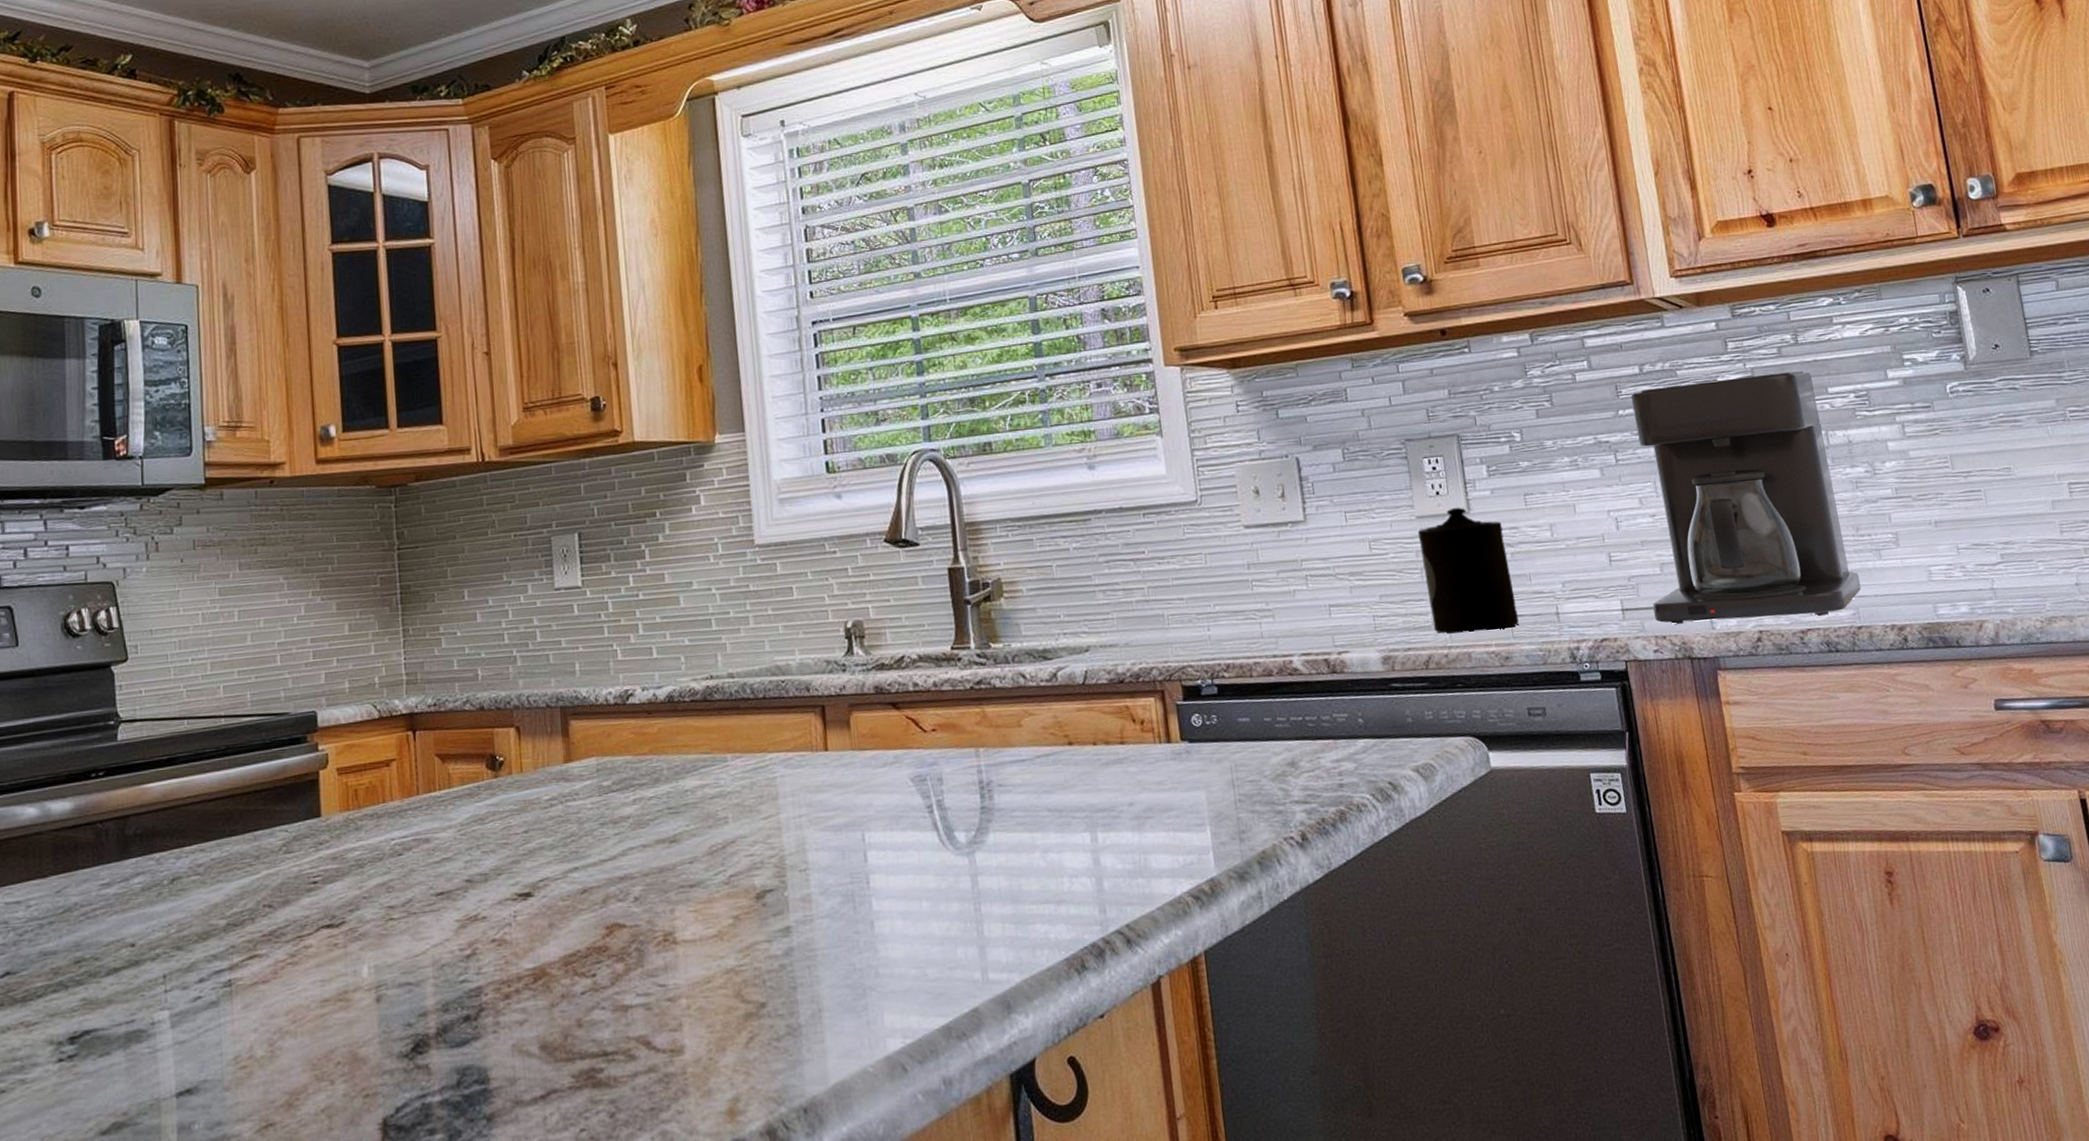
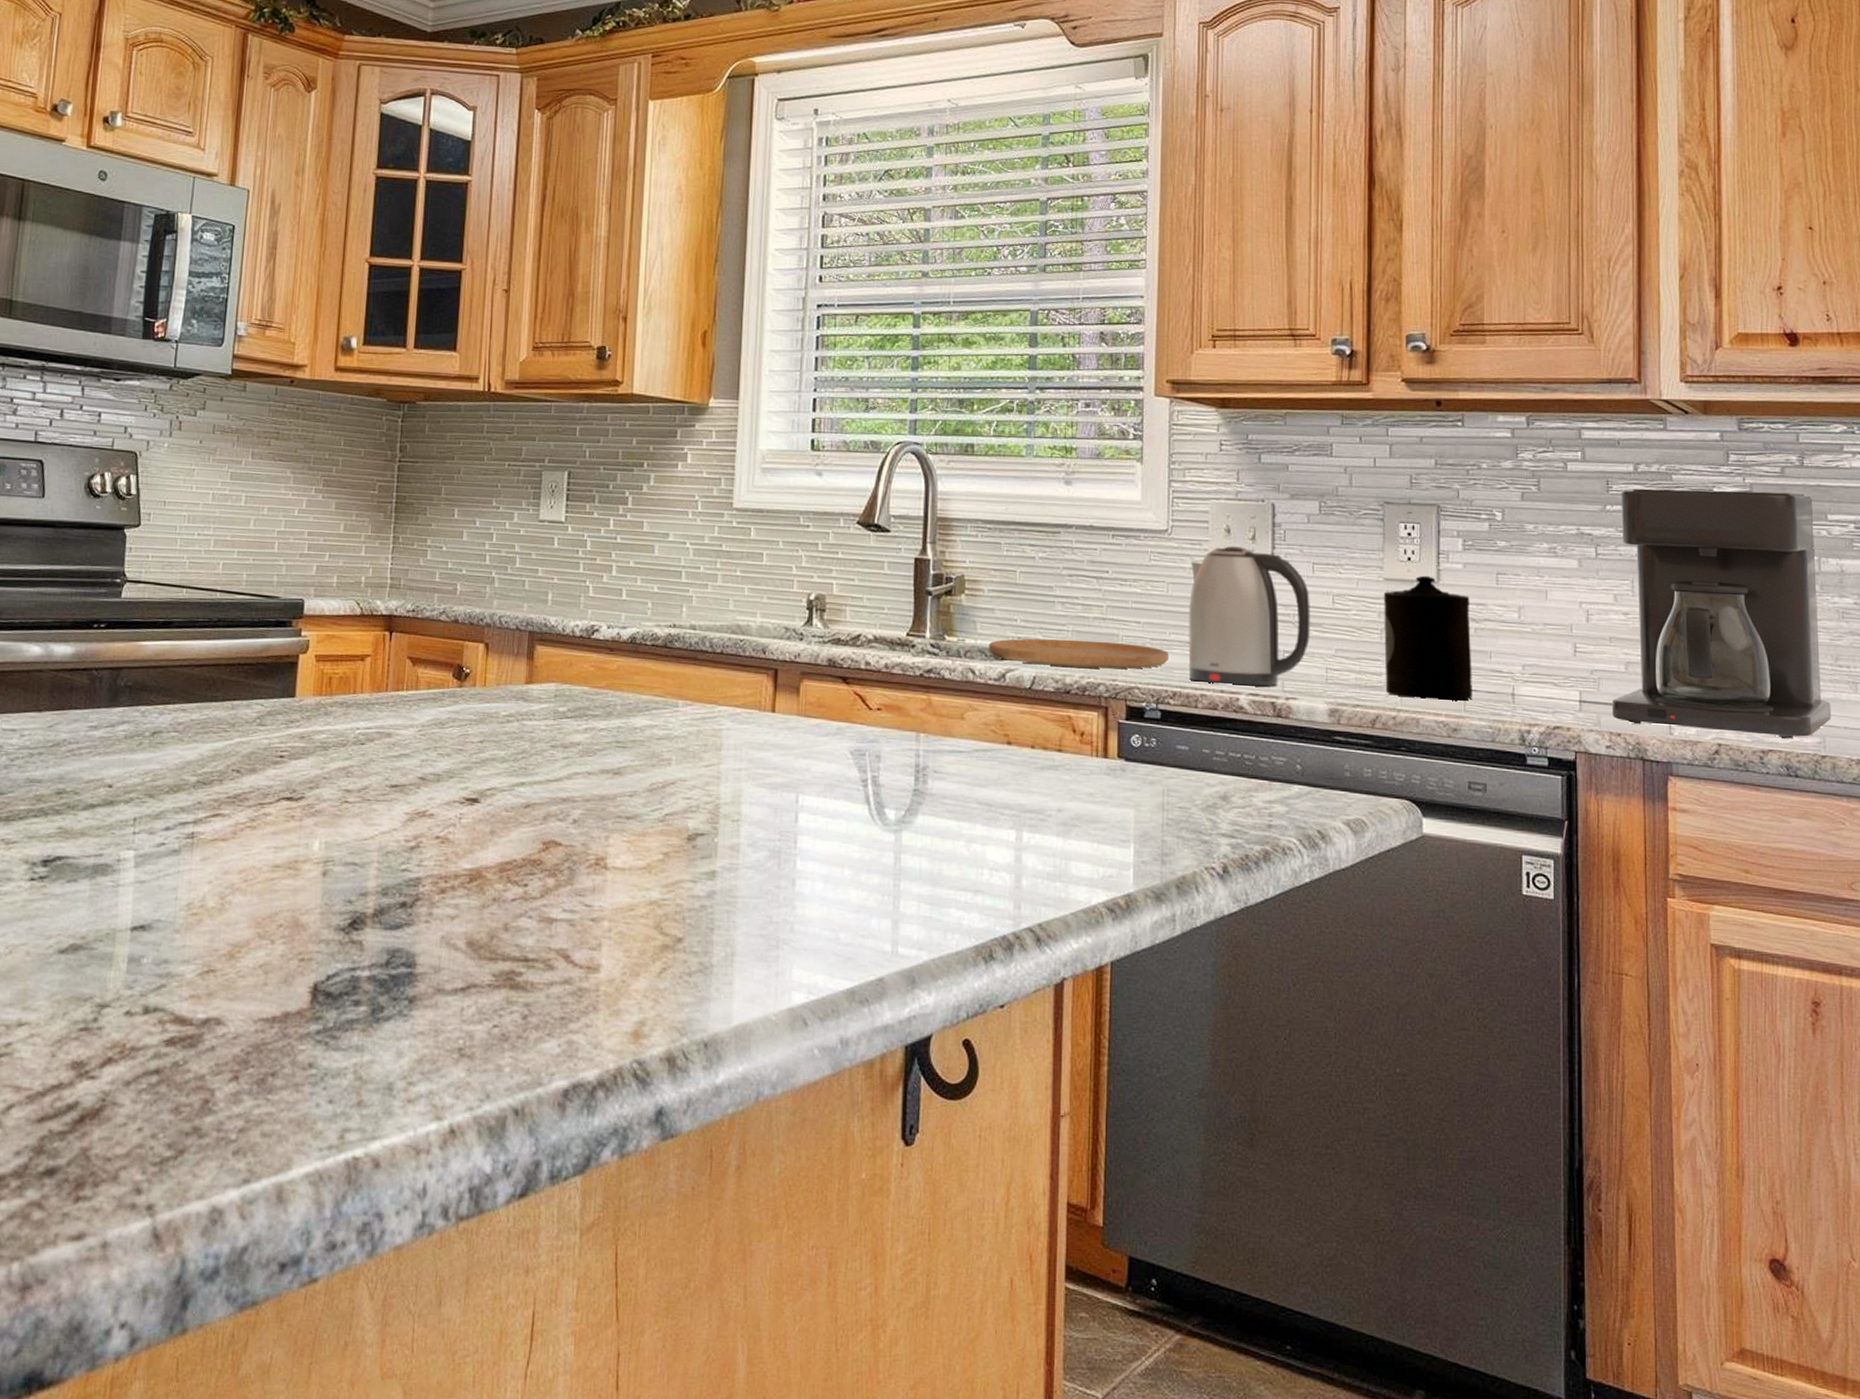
cutting board: none [1035,621,1218,659] -> present [989,638,1170,669]
kettle: none [1224,506,1353,650] -> present [1188,546,1310,687]

